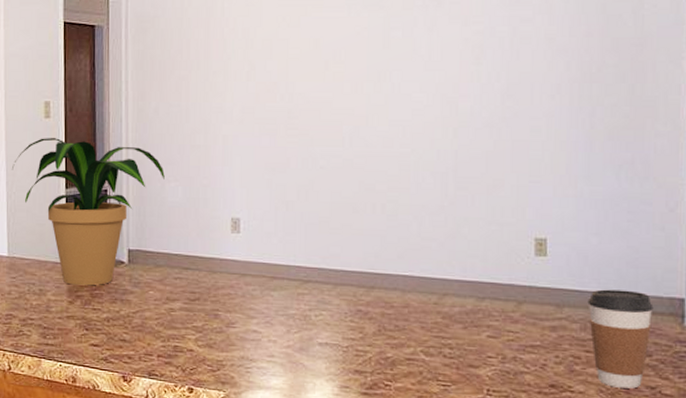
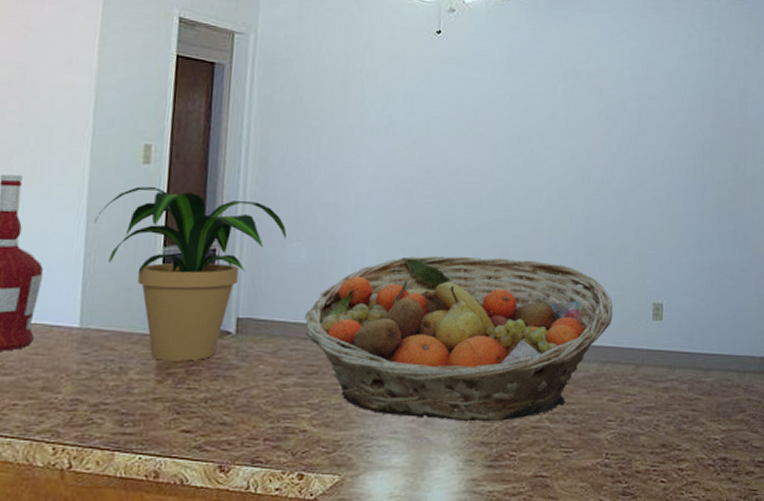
fruit basket: none [184,192,490,352] -> present [304,256,614,422]
coffee cup: present [587,289,654,389] -> none [695,351,748,443]

